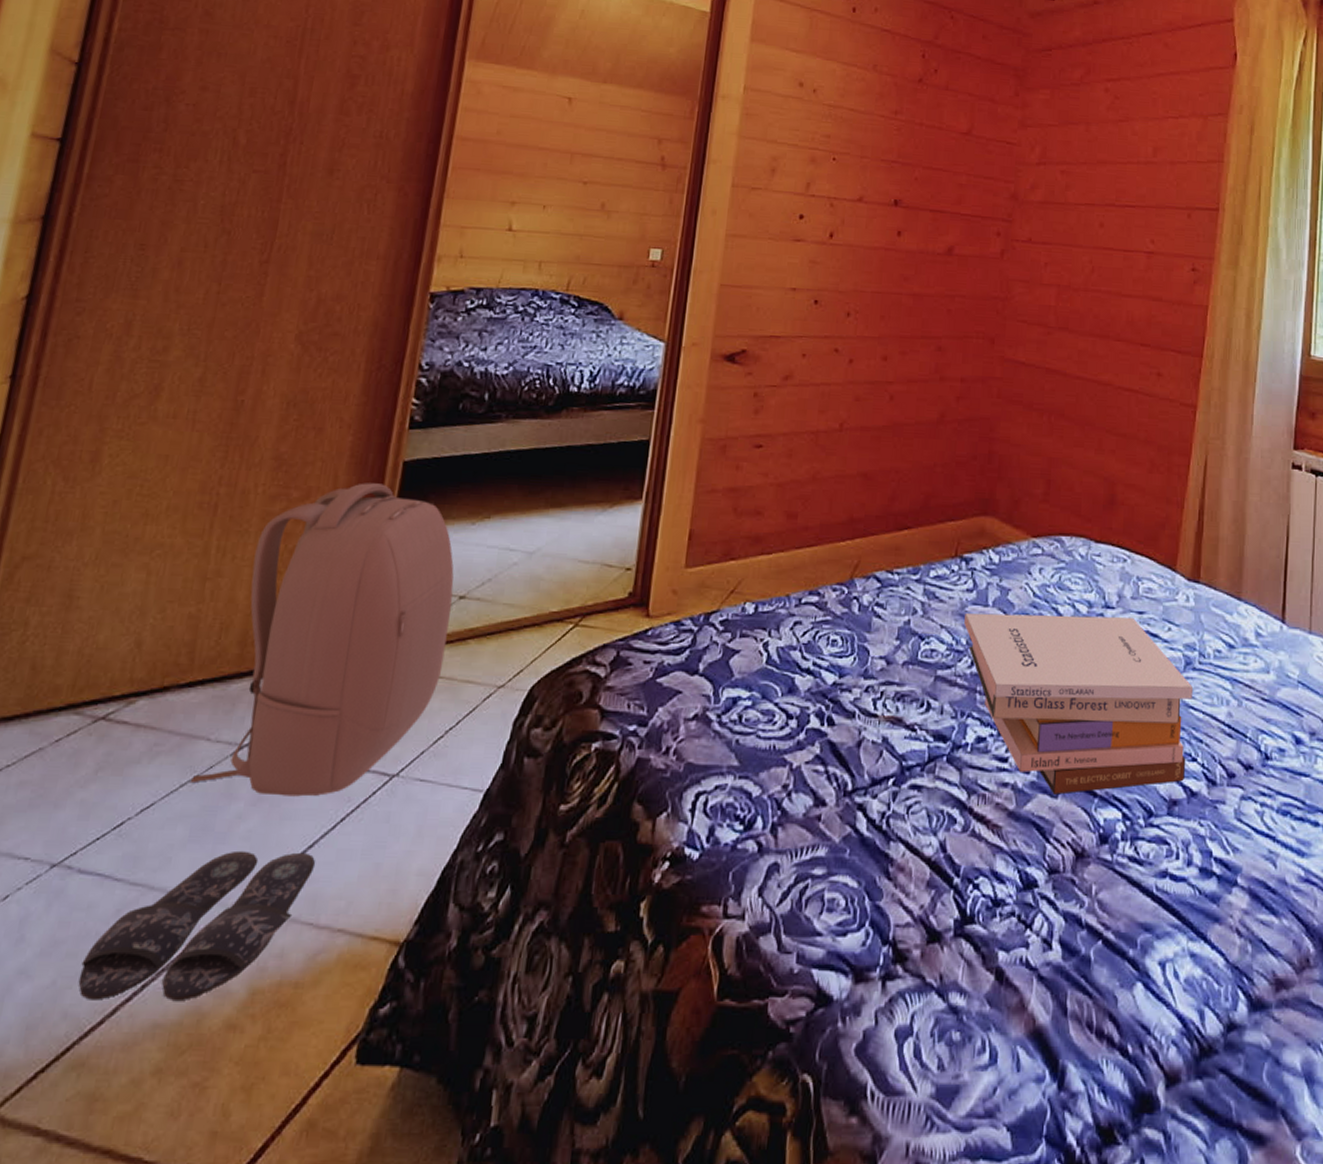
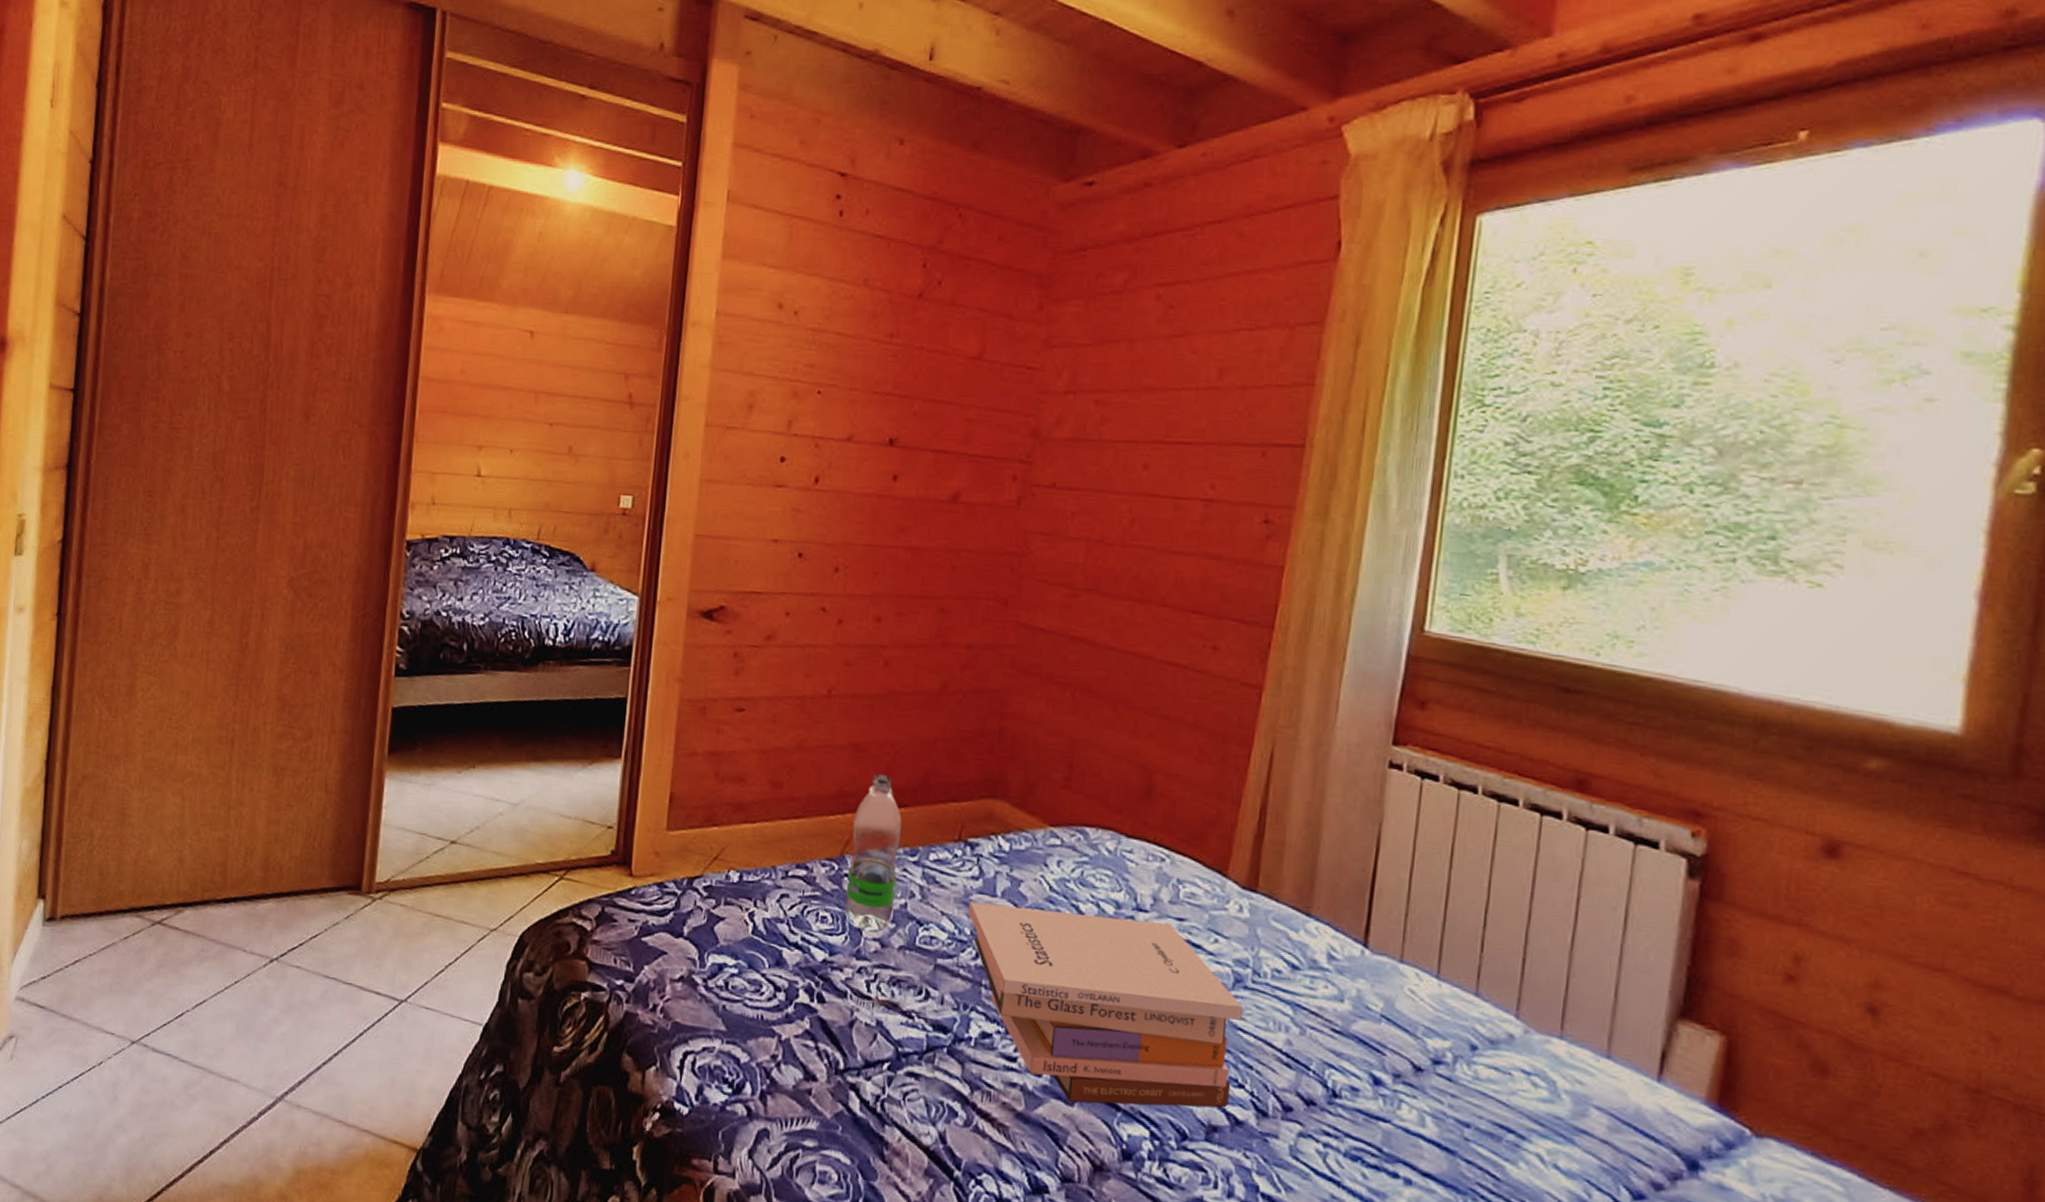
slippers: present [78,850,315,1000] -> none [161,1049,340,1169]
backpack: present [190,483,454,797] -> none [232,726,445,1011]
bottle: none [854,500,905,651] -> present [845,774,902,932]

